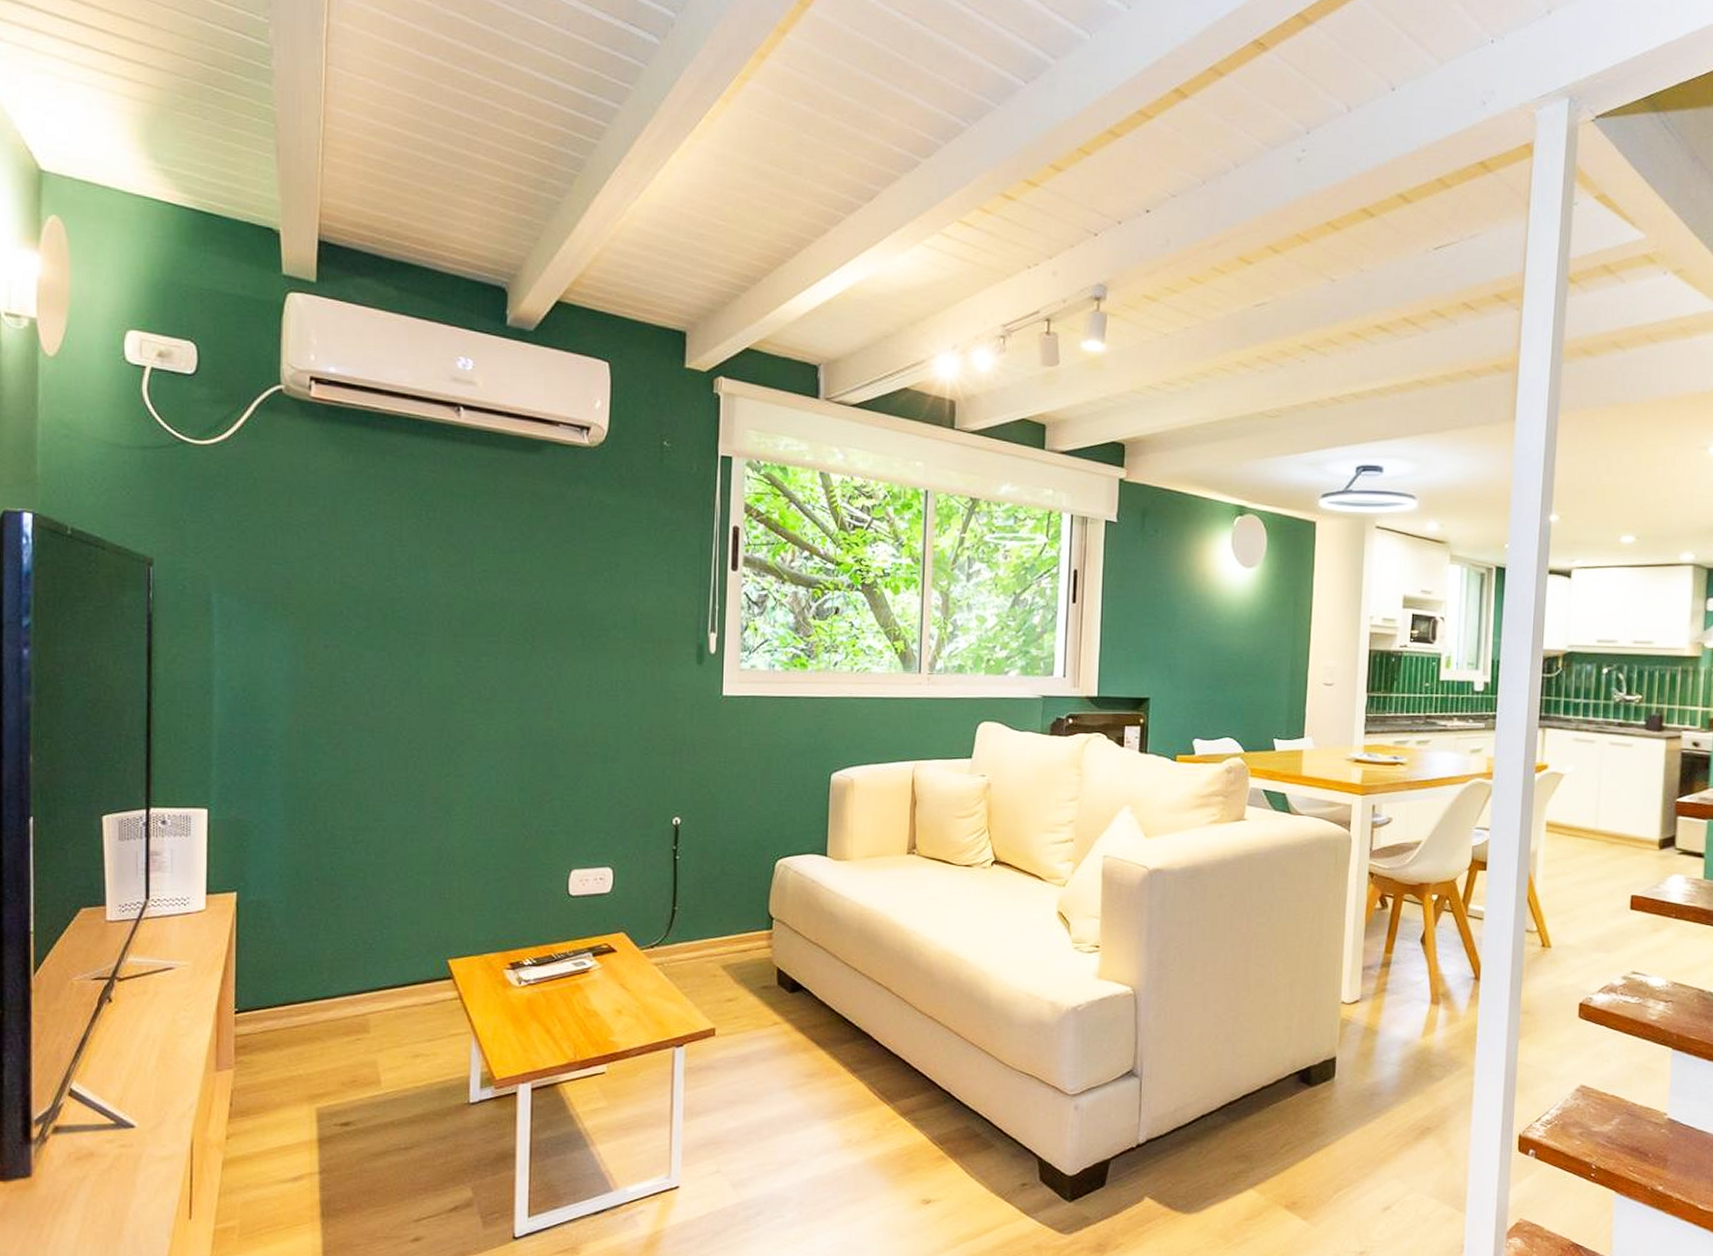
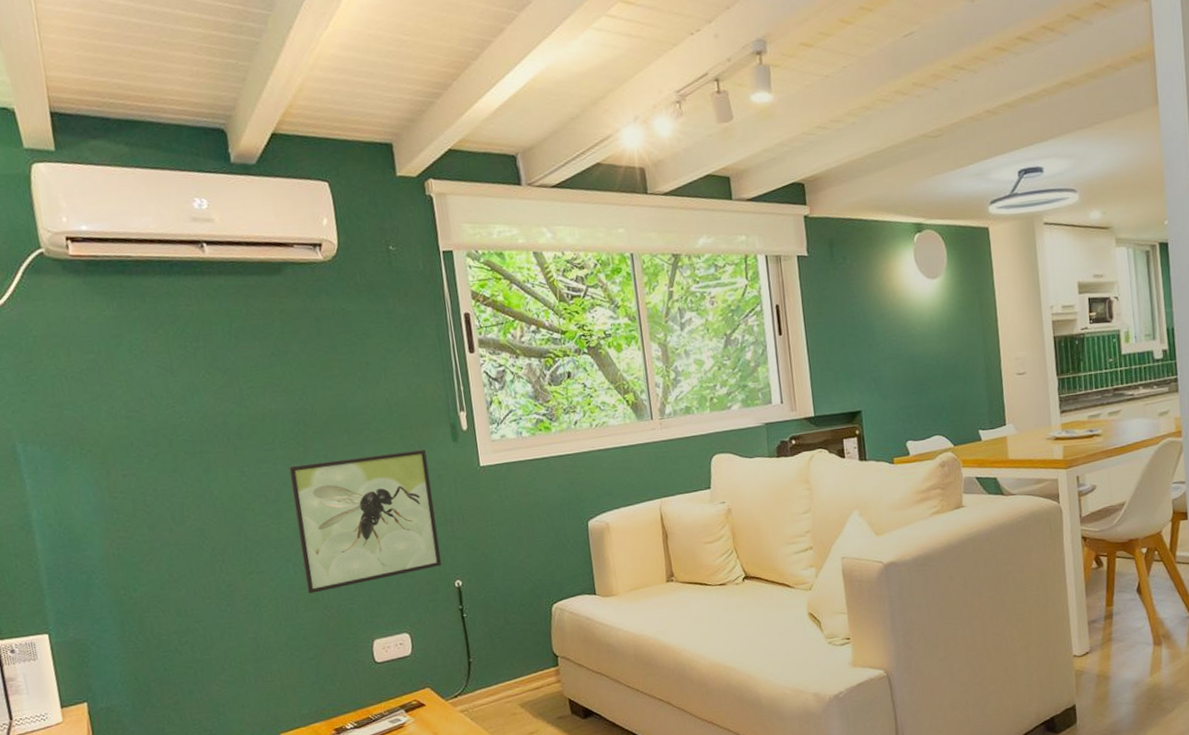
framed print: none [507,663,666,808] -> present [289,450,442,594]

